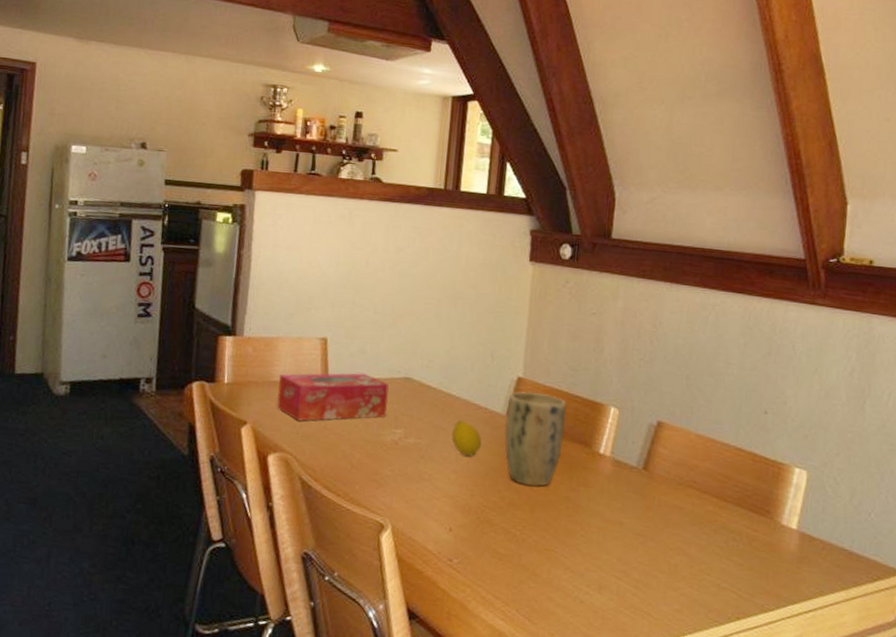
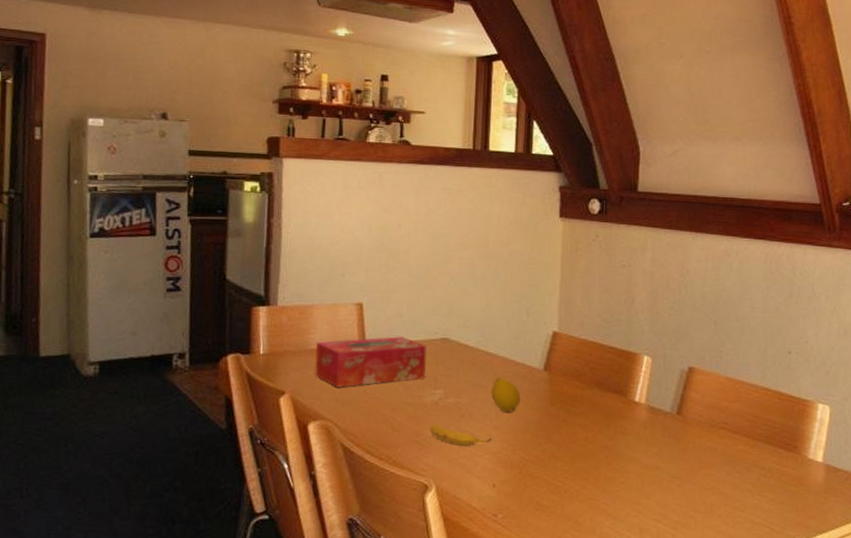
banana: none [388,463,453,488] -> present [429,424,494,446]
plant pot: present [504,391,566,487] -> none [542,345,601,438]

